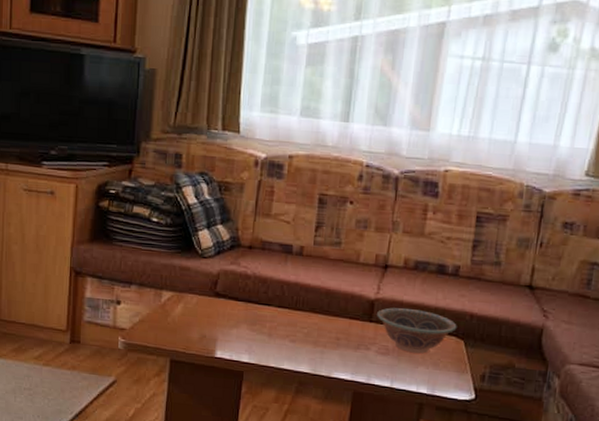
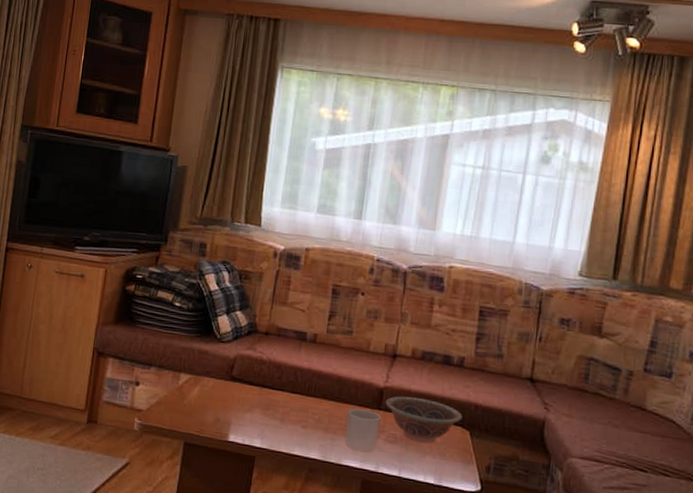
mug: none [335,321,373,365] -> present [344,408,382,453]

